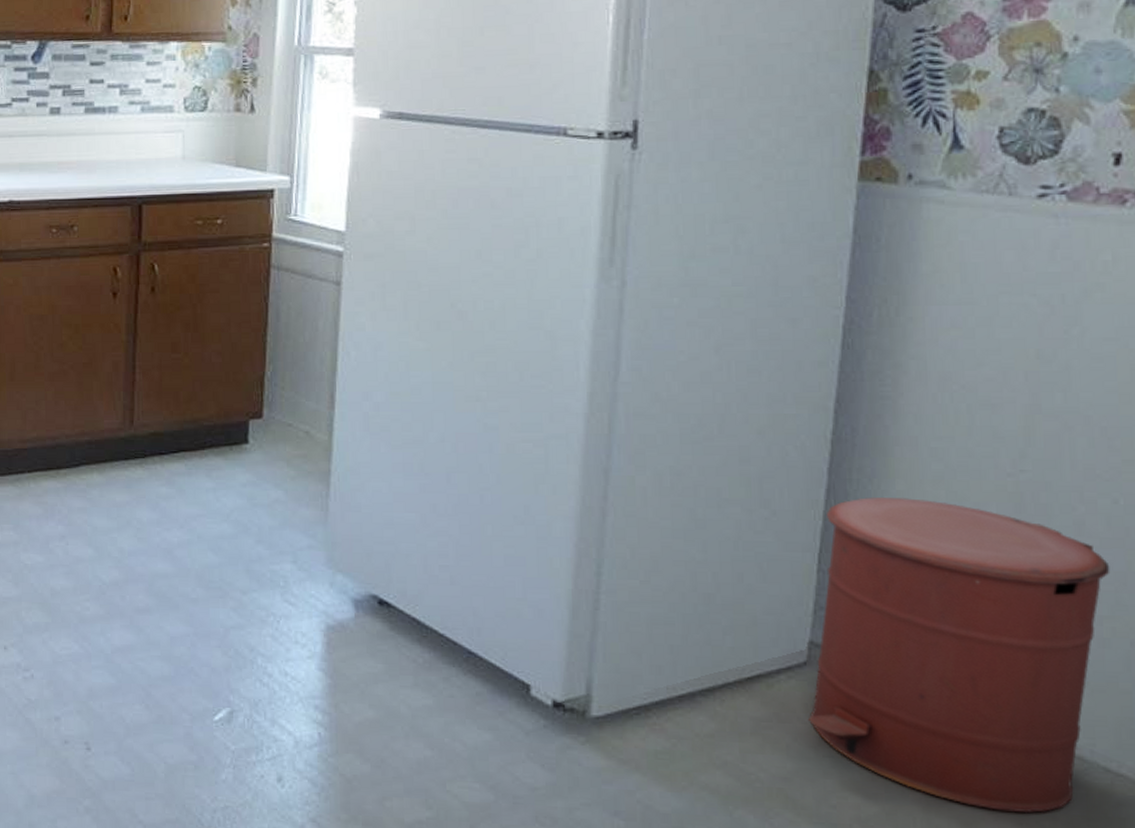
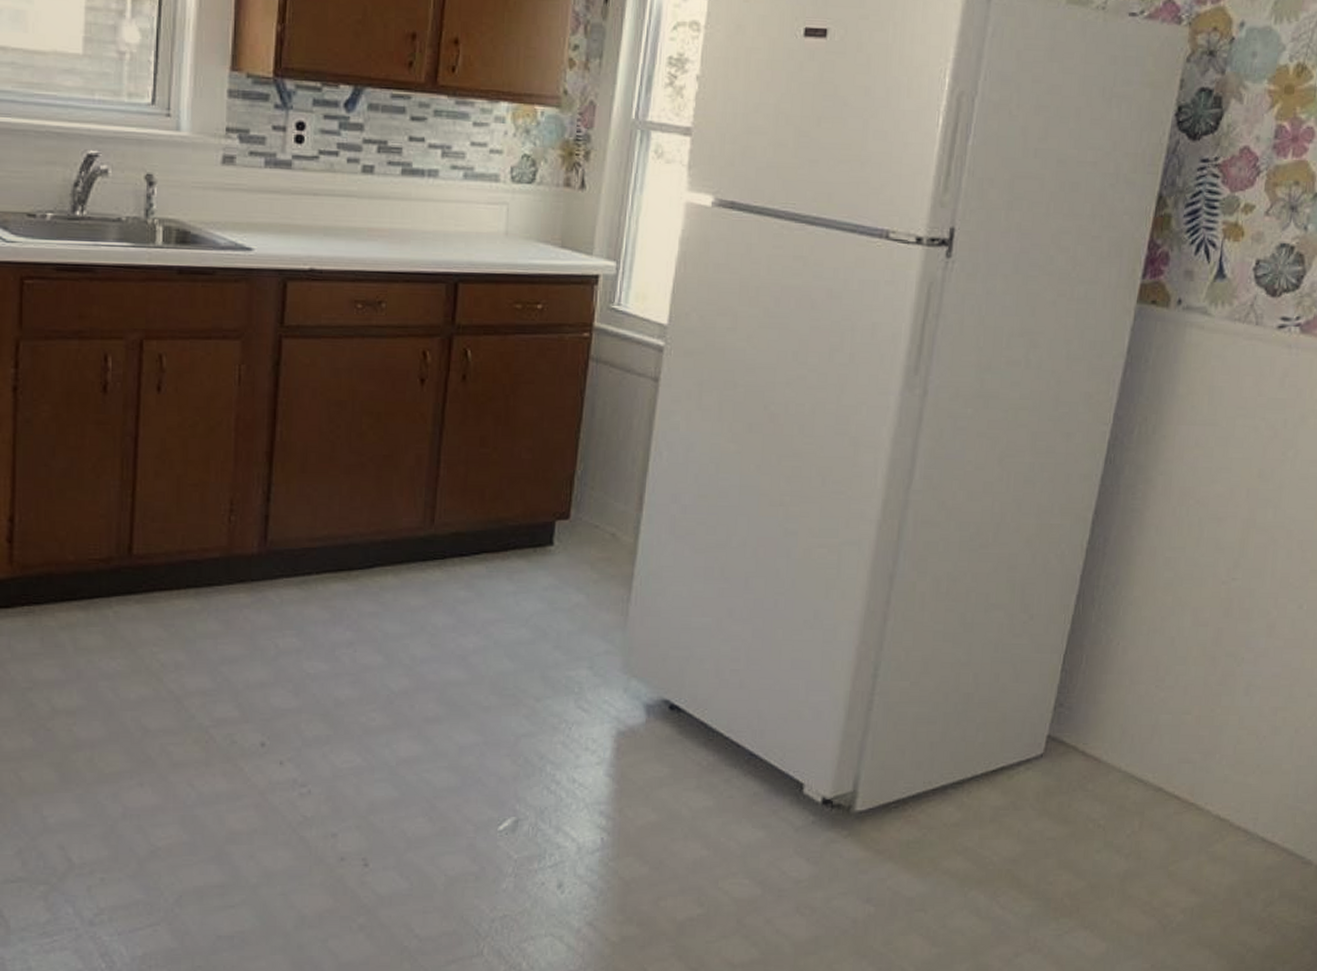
trash can: present [807,497,1110,814] -> none [1038,603,1289,880]

